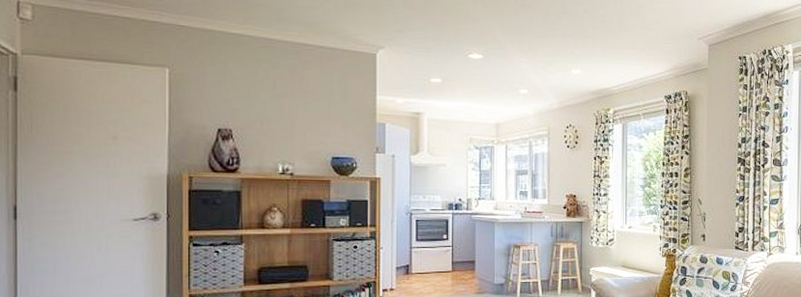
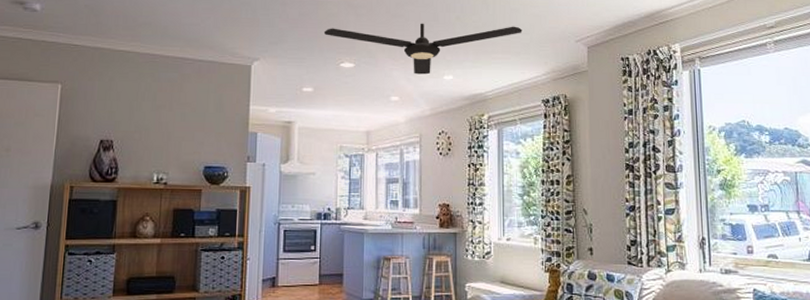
ceiling fan: none [451,15,648,68] -> present [323,23,523,75]

